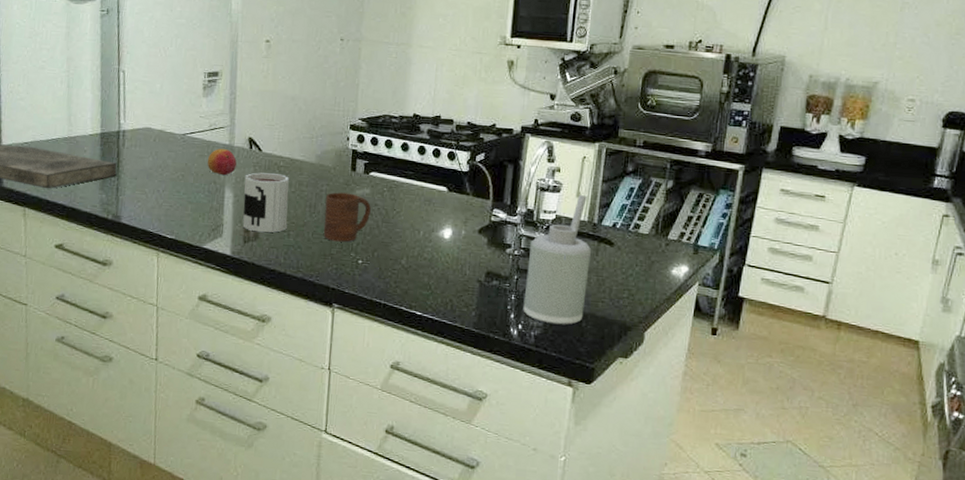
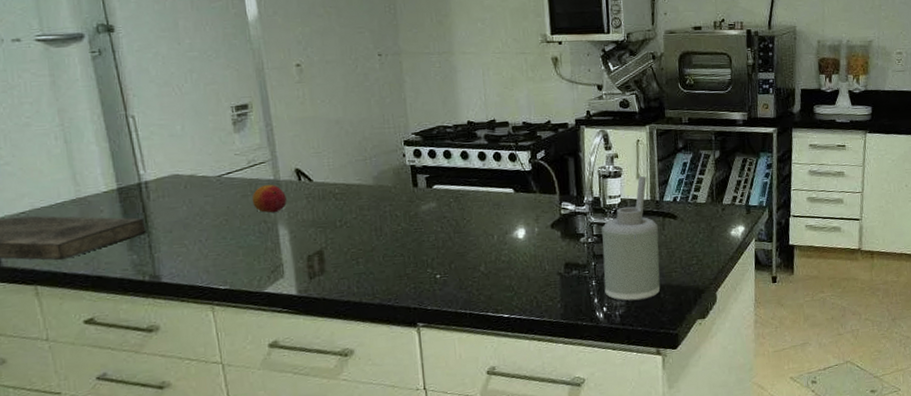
mug: present [242,172,289,233] -> none [298,202,355,266]
cup: present [323,192,371,242] -> none [391,209,441,261]

